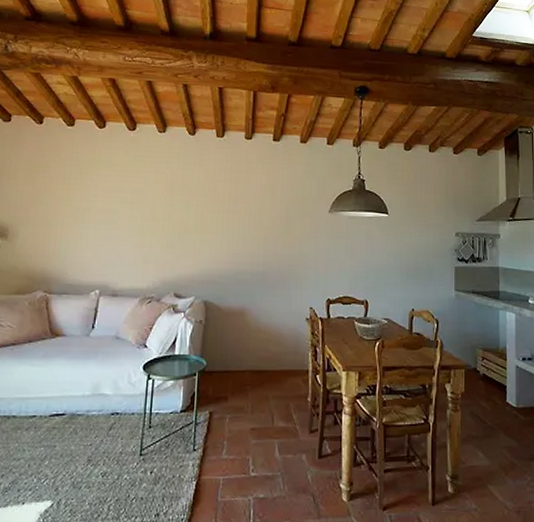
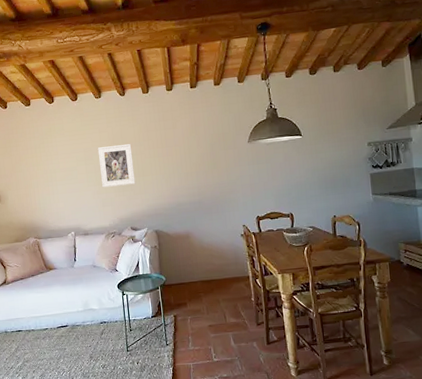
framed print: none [147,190,193,241] -> present [97,144,136,188]

